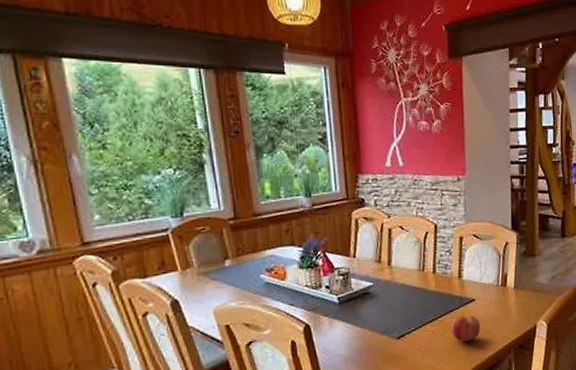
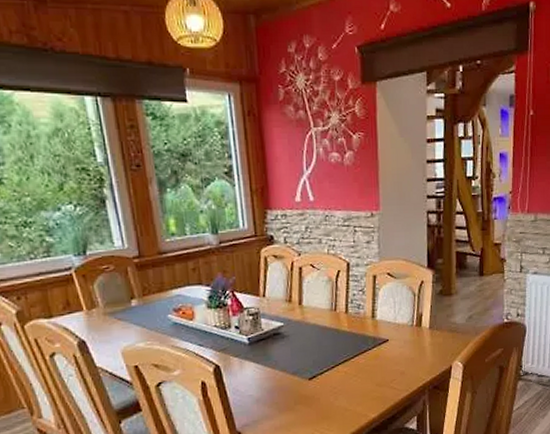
fruit: present [450,315,481,342] -> none [363,356,395,383]

